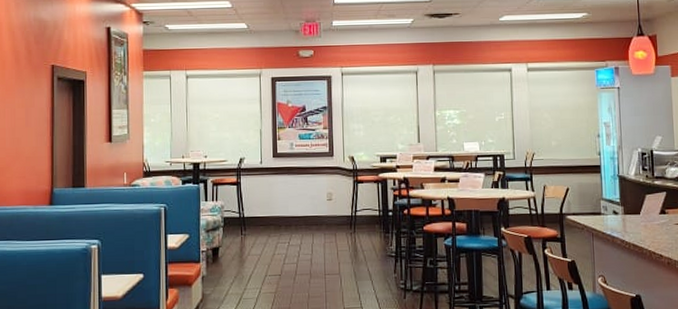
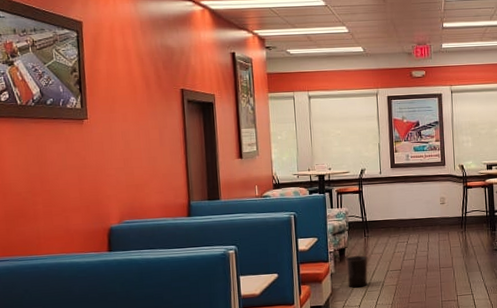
waste bin: none [219,256,244,294] -> present [345,255,368,288]

